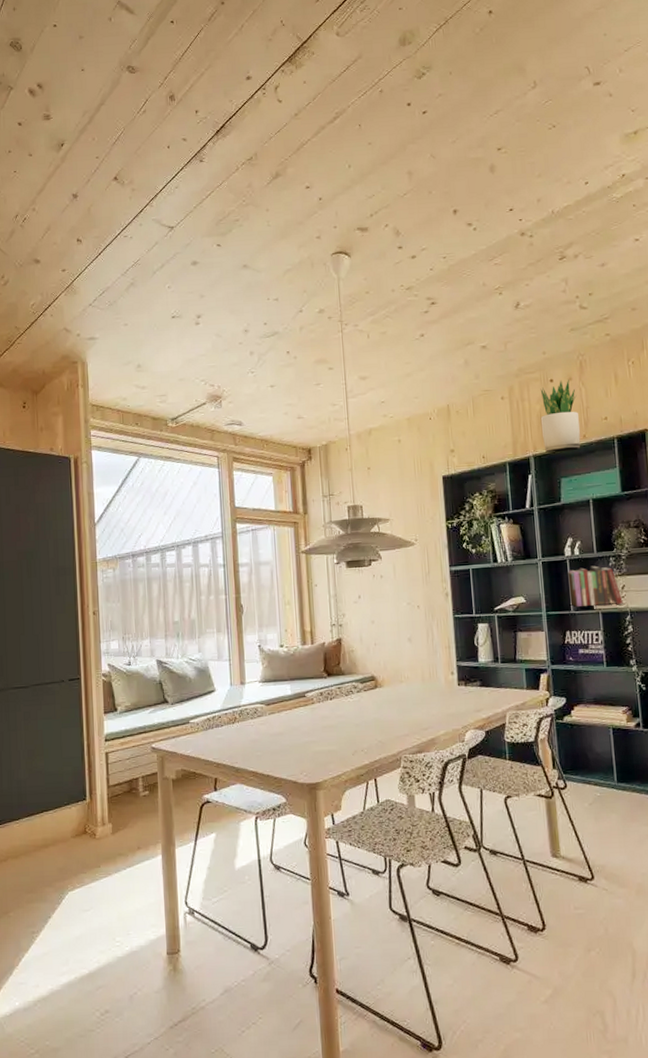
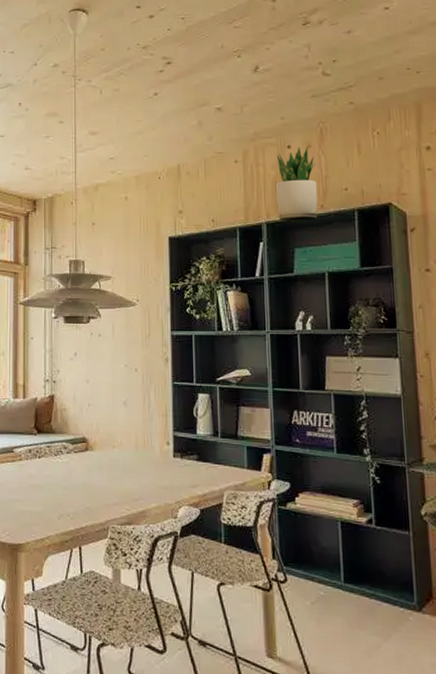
books: present [567,565,623,607] -> none [297,343,358,388]

